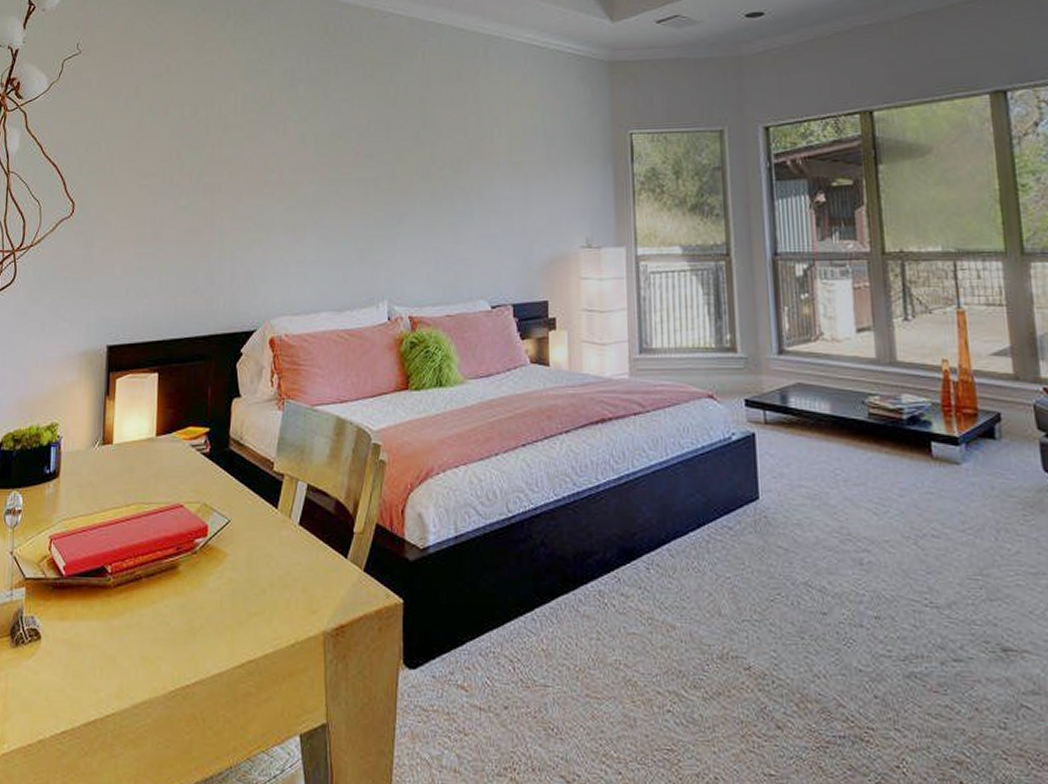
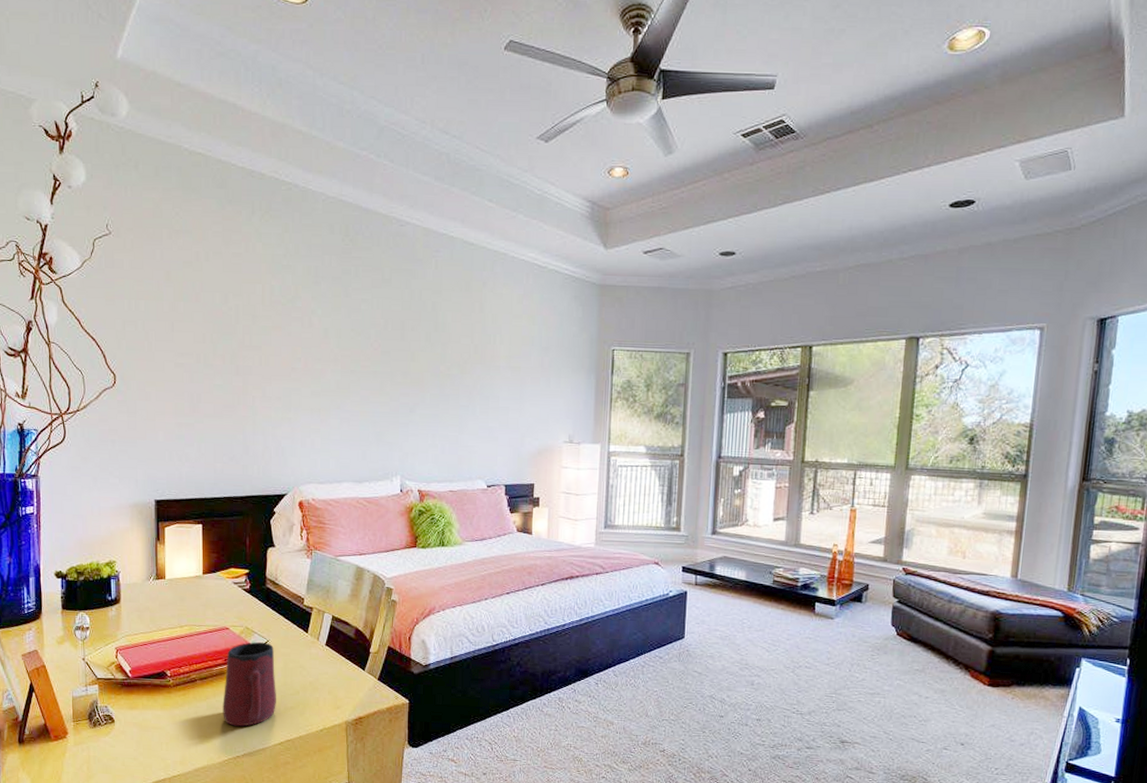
mug: none [171,523,238,642] -> present [223,642,276,727]

